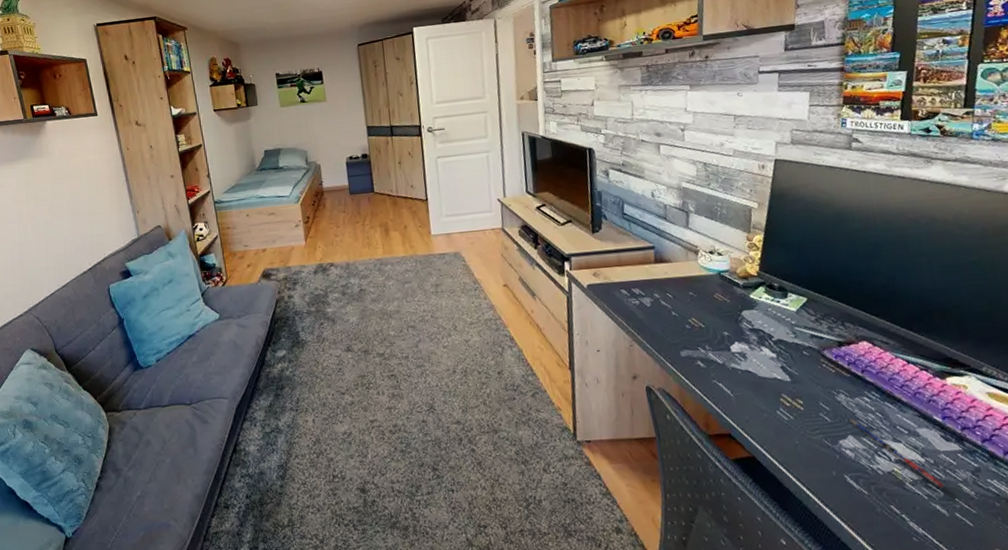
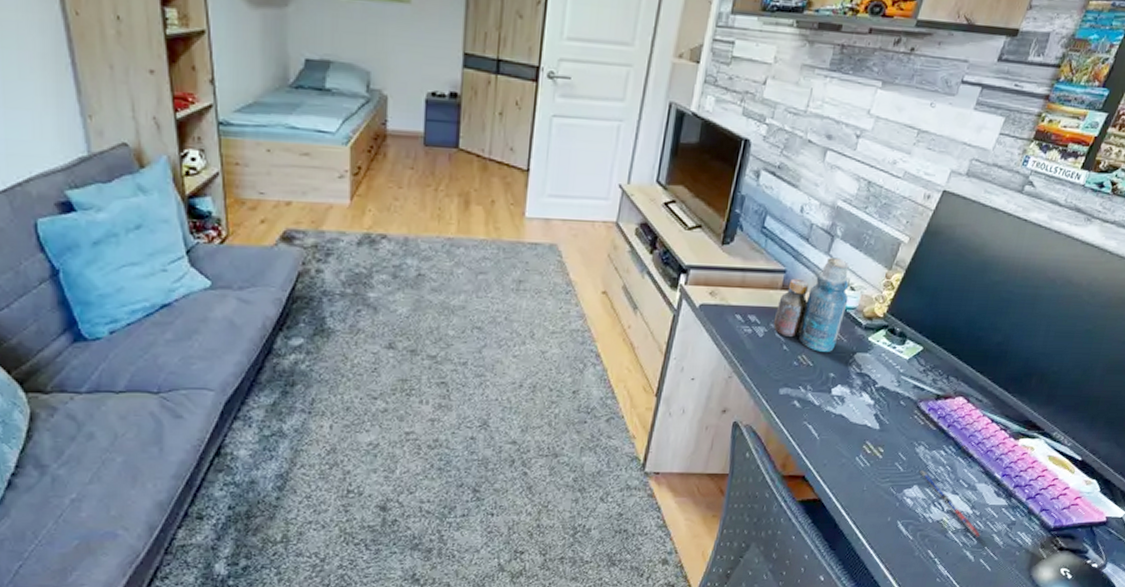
bottle: none [655,229,721,314] -> present [773,257,850,352]

